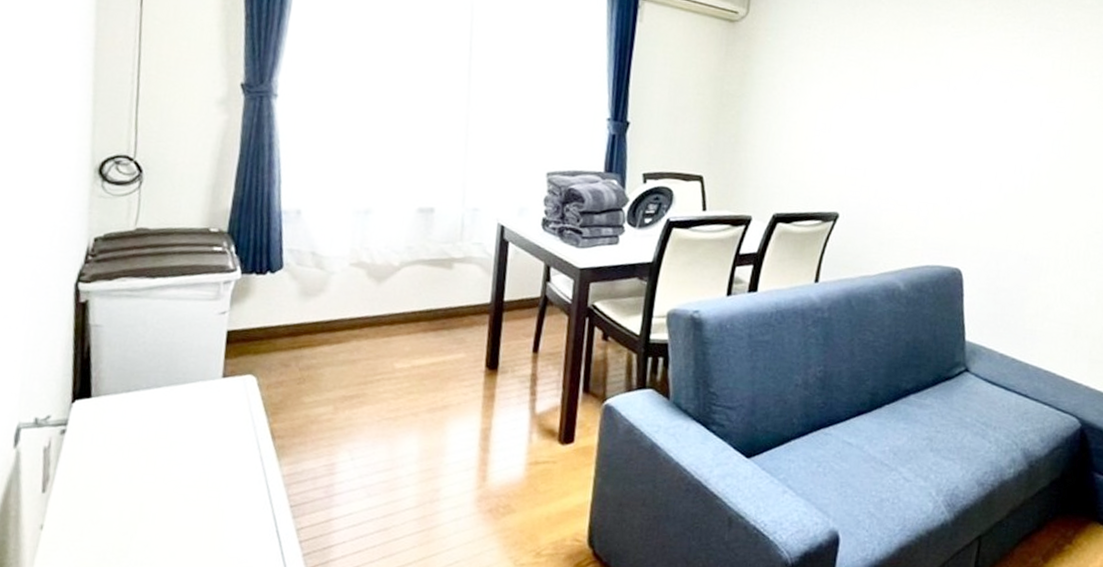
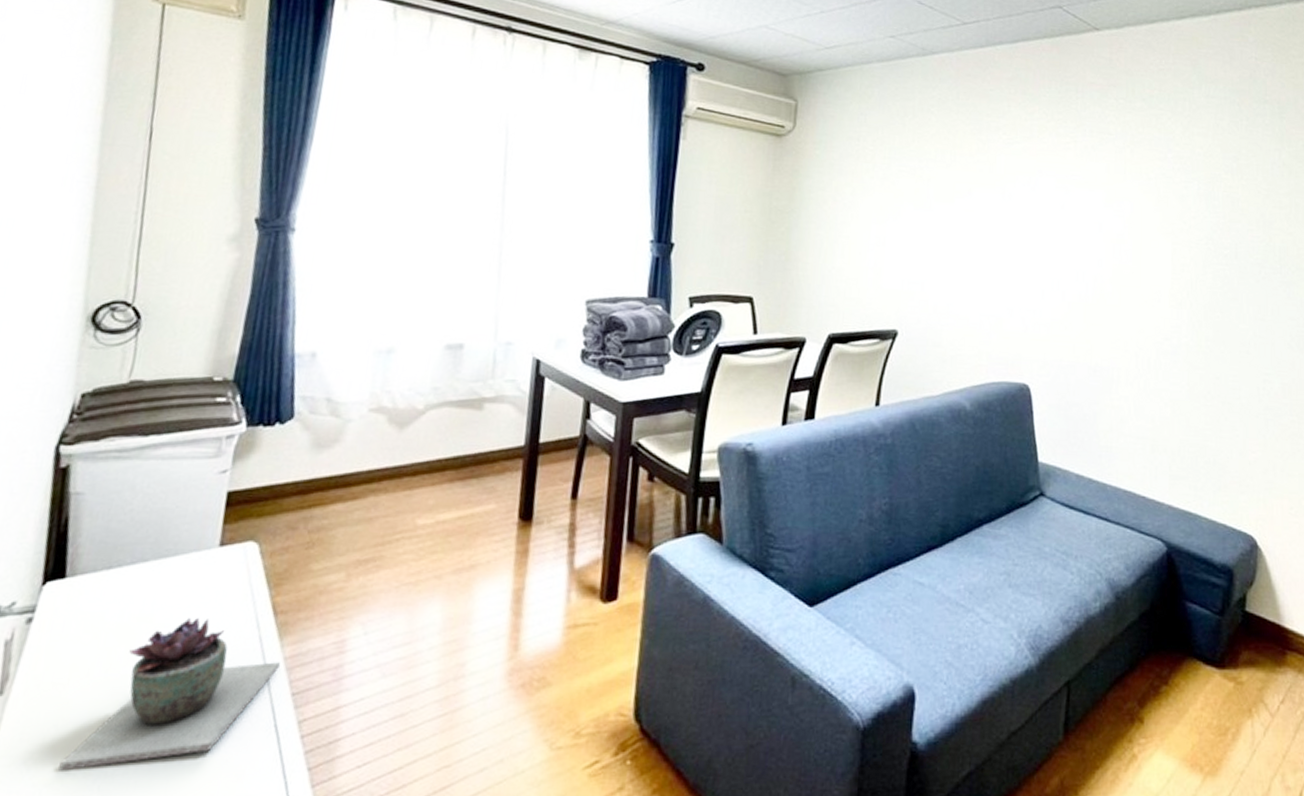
succulent plant: none [96,437,280,558] -> present [58,618,281,771]

